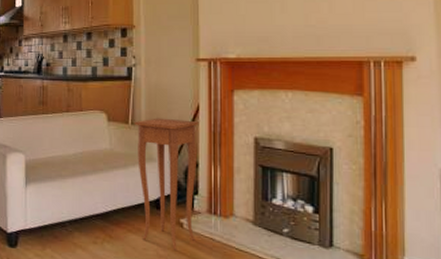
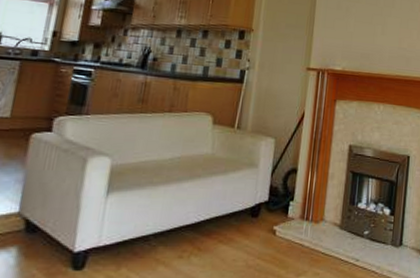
side table: present [134,118,199,250] -> none [234,123,303,259]

